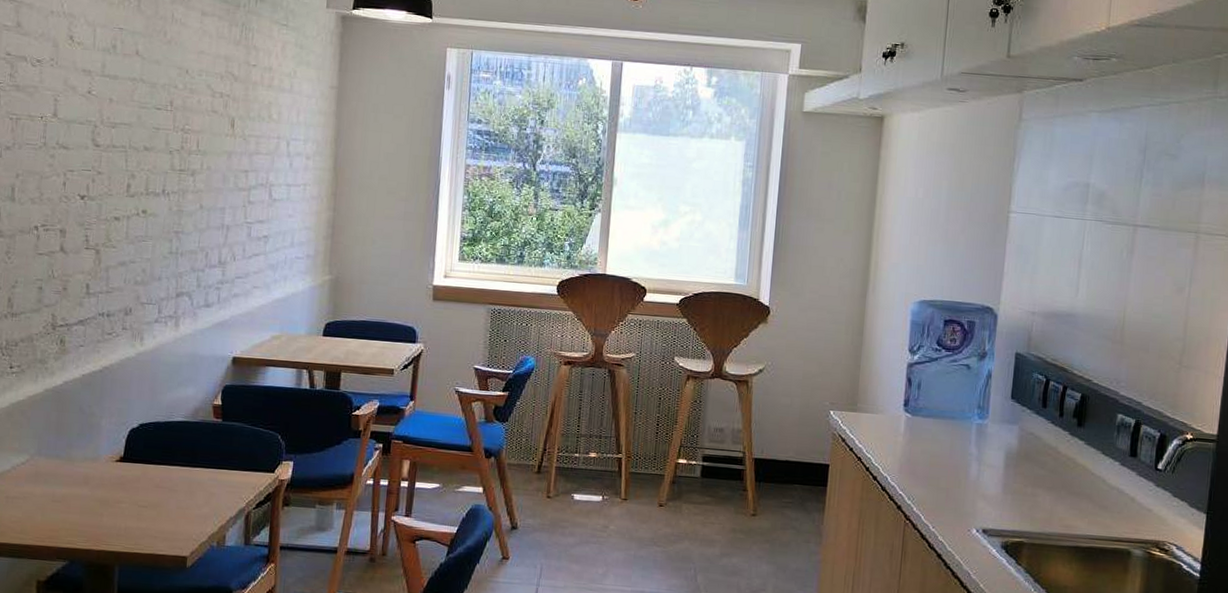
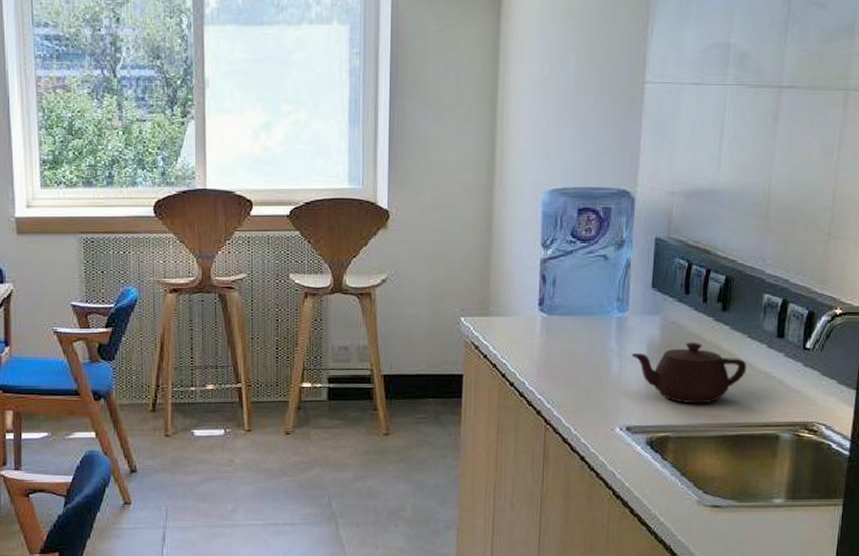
teapot: none [989,453,1101,514] -> present [631,342,747,404]

